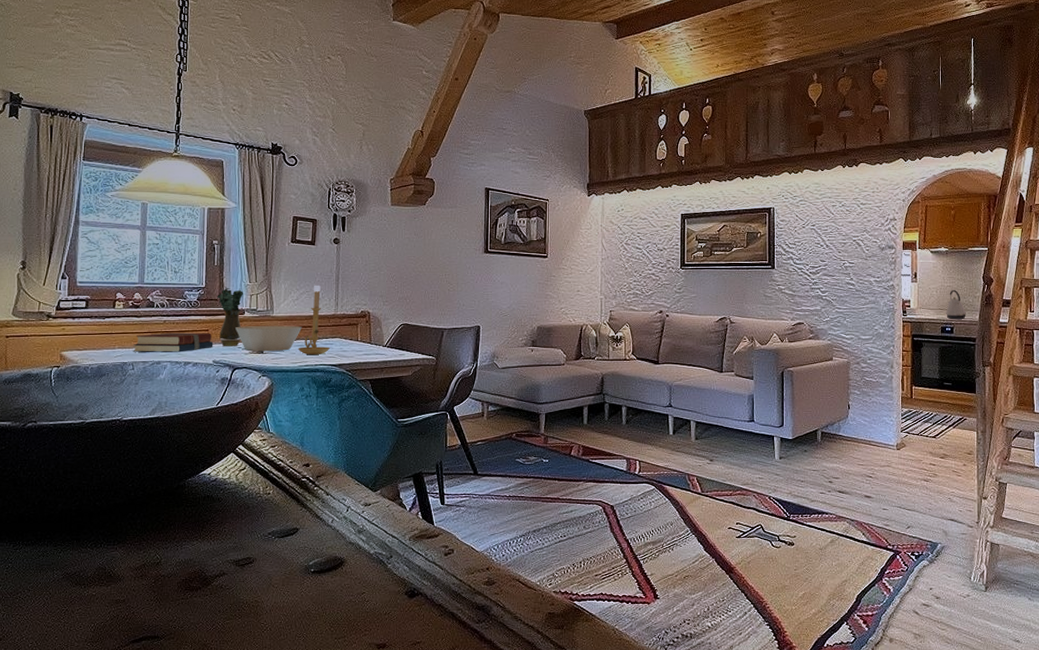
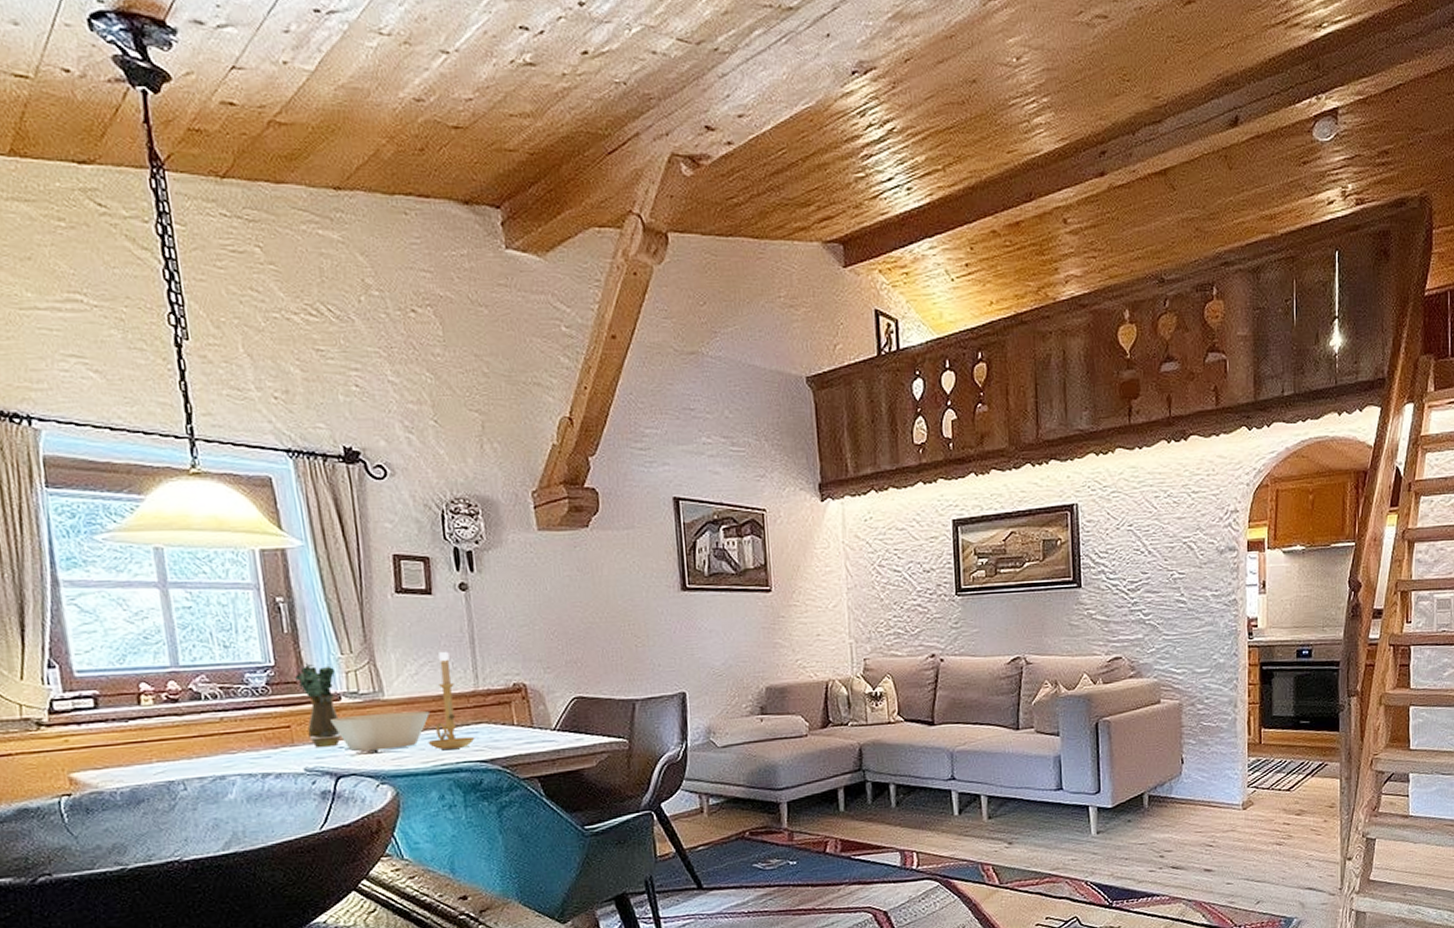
books: present [133,332,214,352] -> none [179,730,302,766]
kettle: present [945,290,966,320] -> none [1301,601,1328,640]

